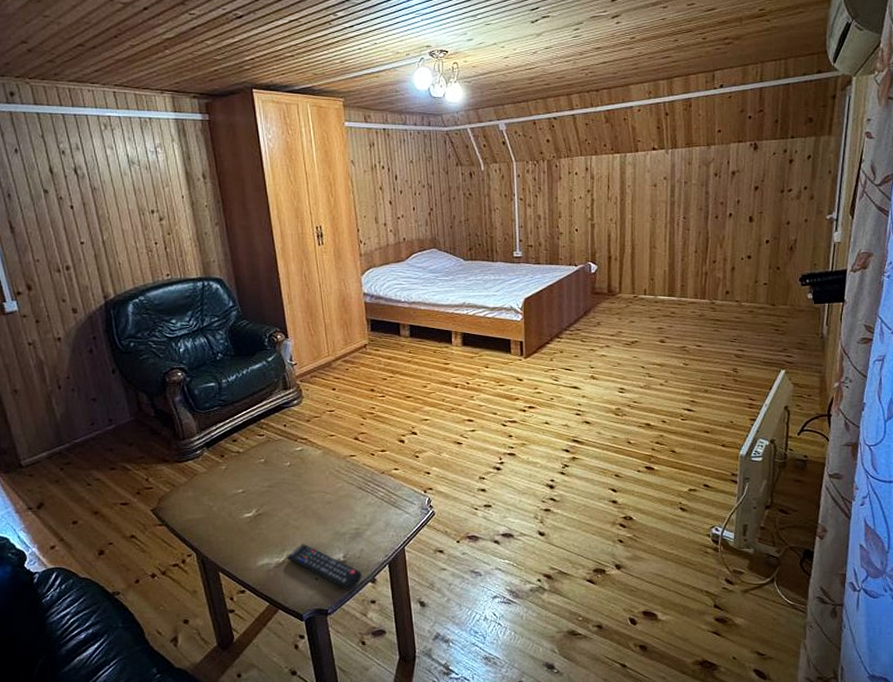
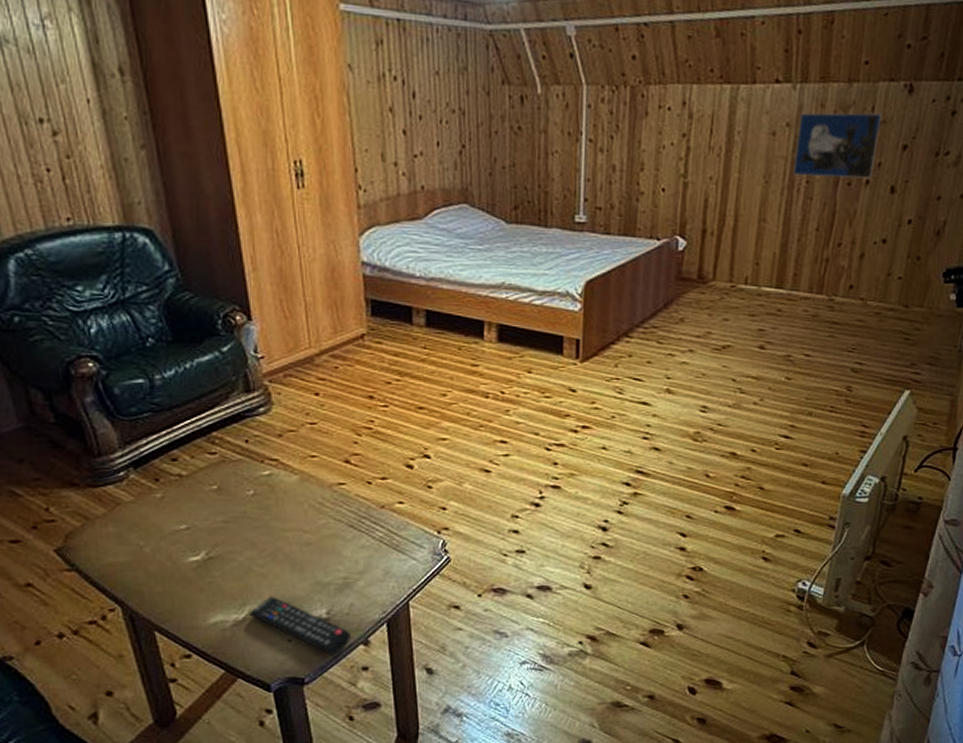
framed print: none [673,166,735,214] -> present [793,112,881,179]

